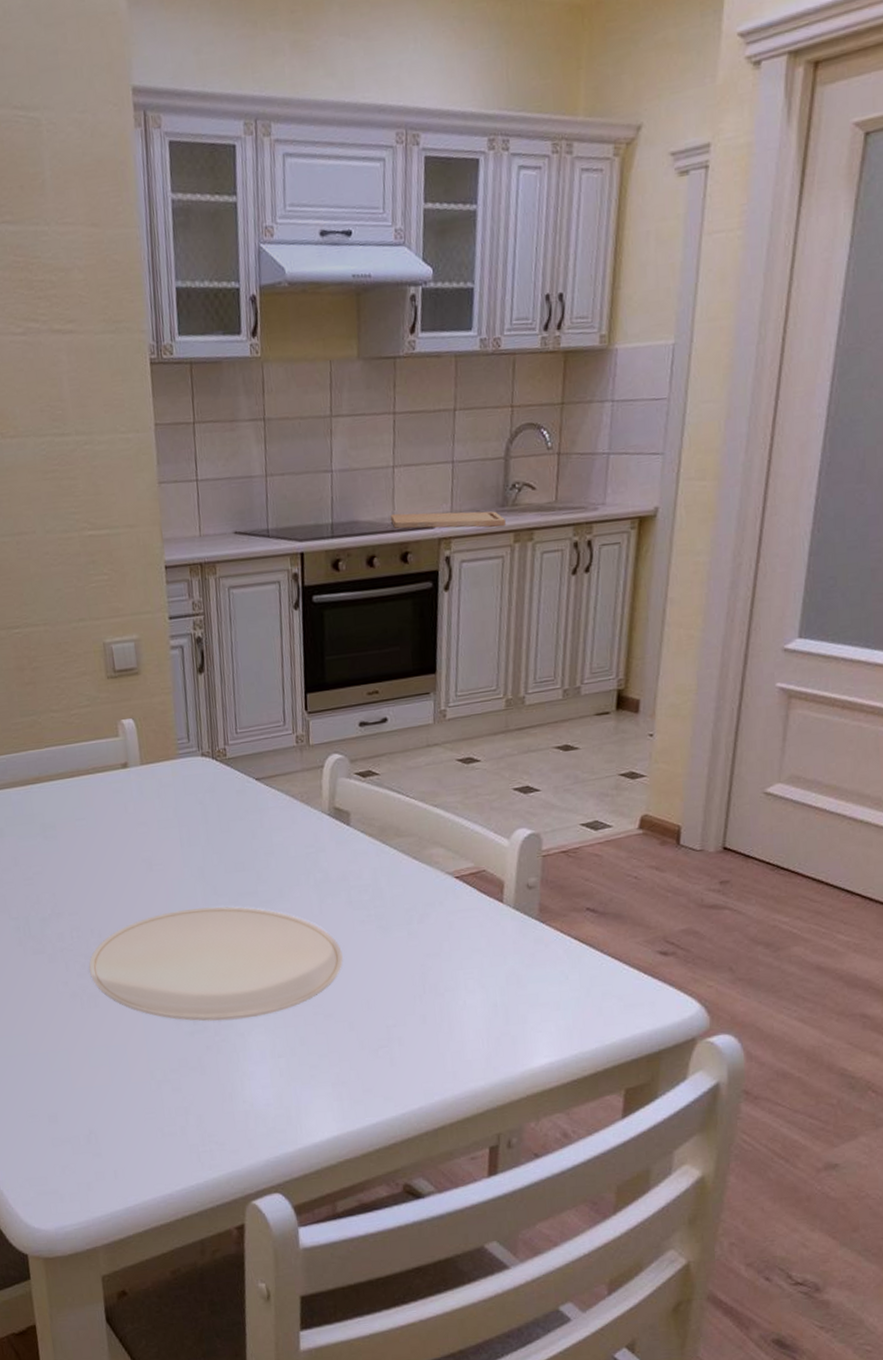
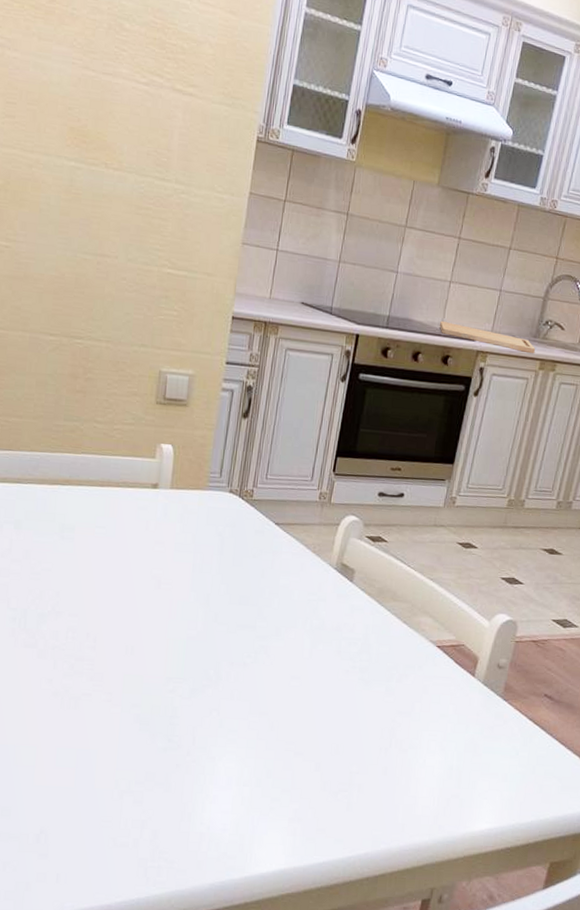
plate: present [89,906,343,1021] -> none [77,630,323,744]

